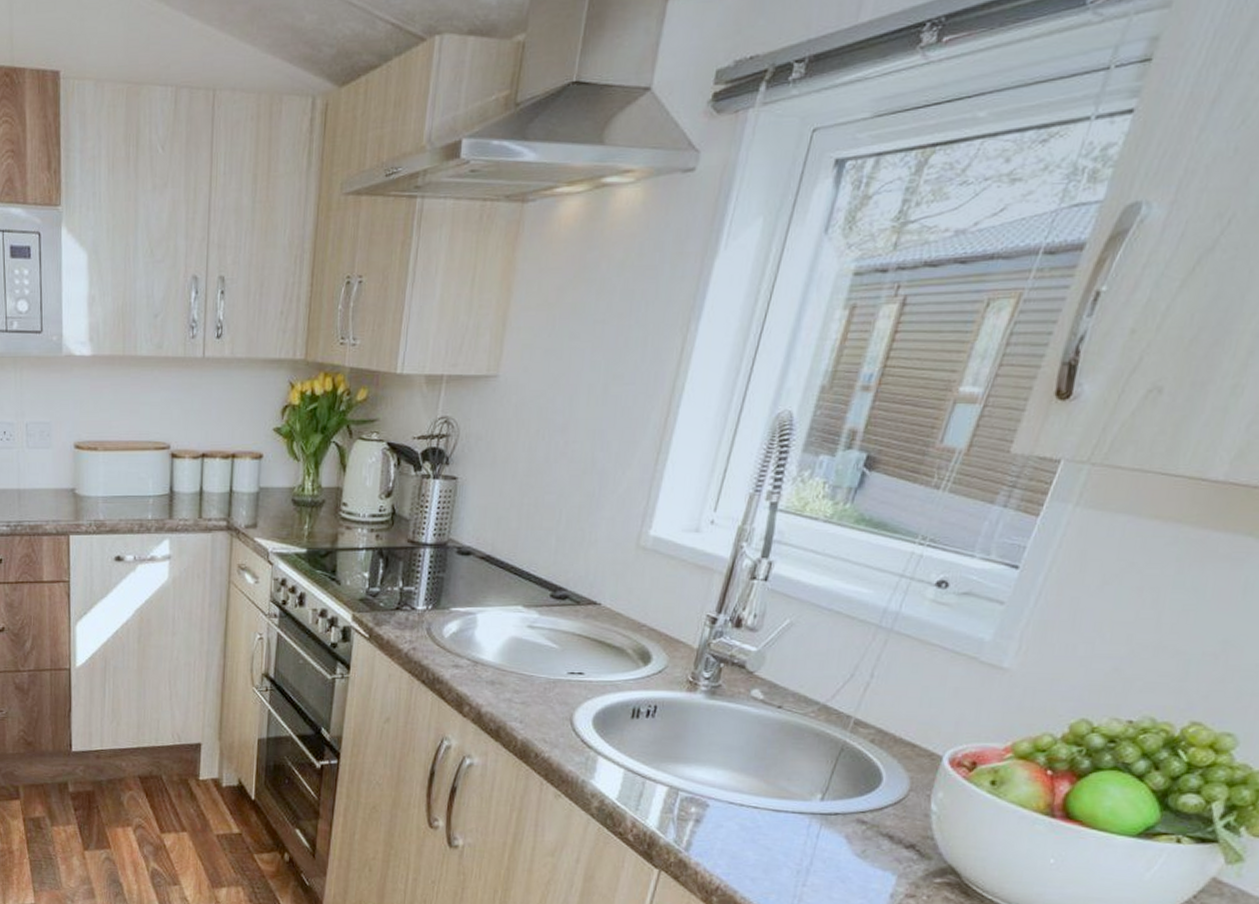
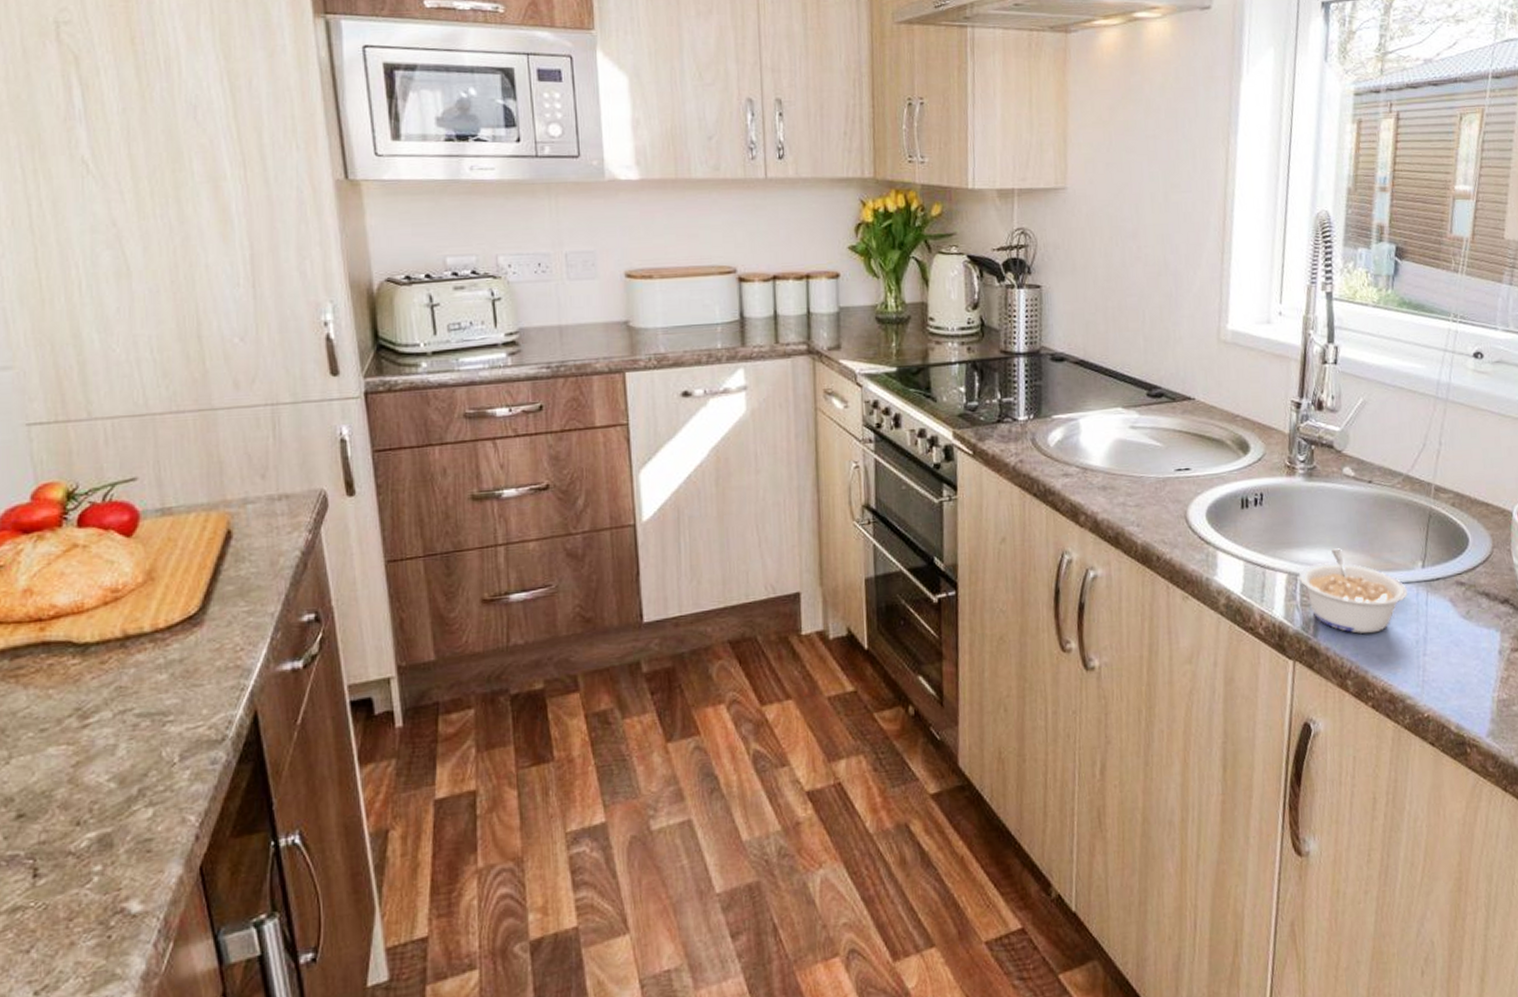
legume: none [680,769,800,857] -> present [1298,548,1408,634]

